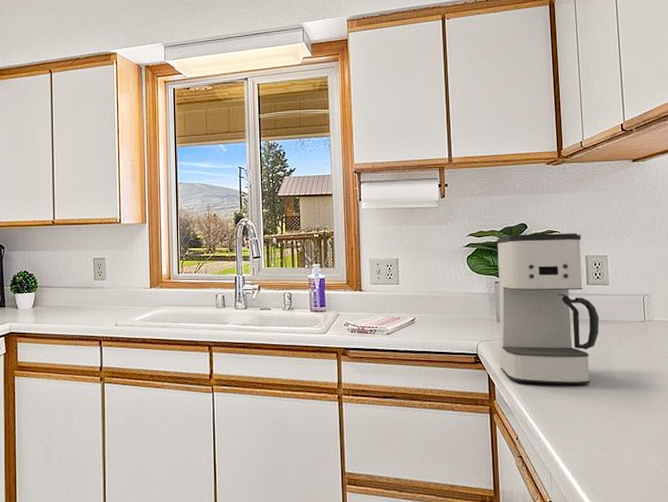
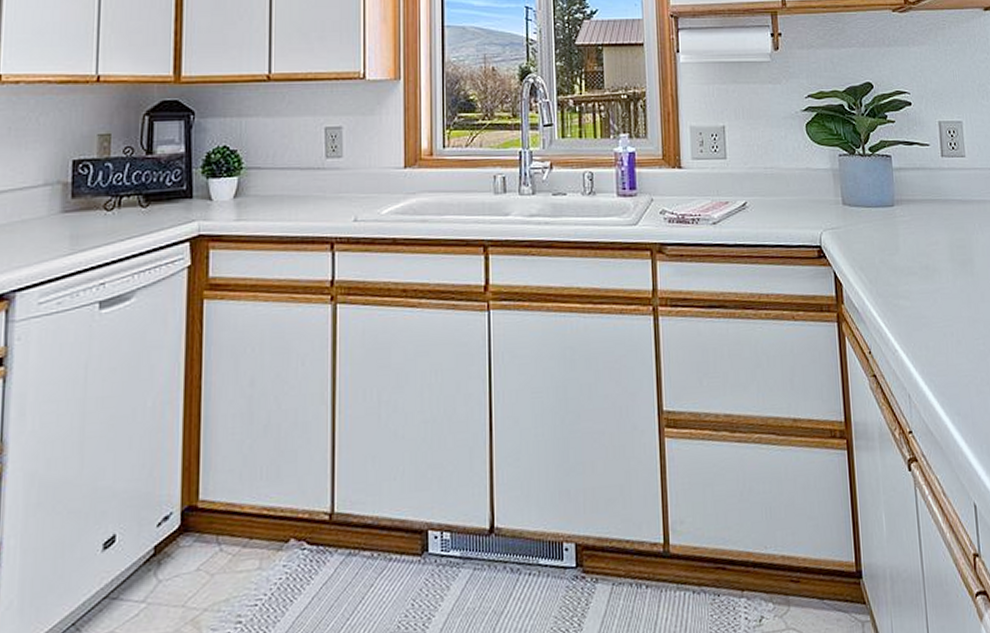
coffee maker: present [496,233,600,385] -> none [839,94,957,281]

